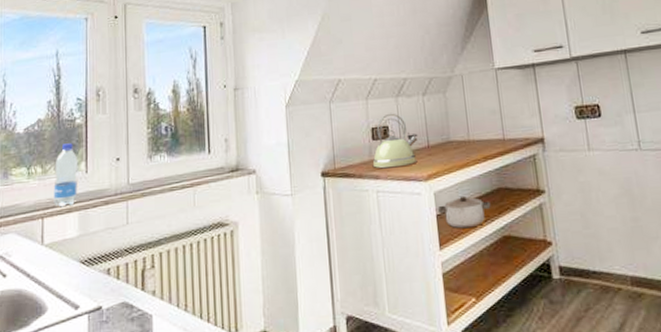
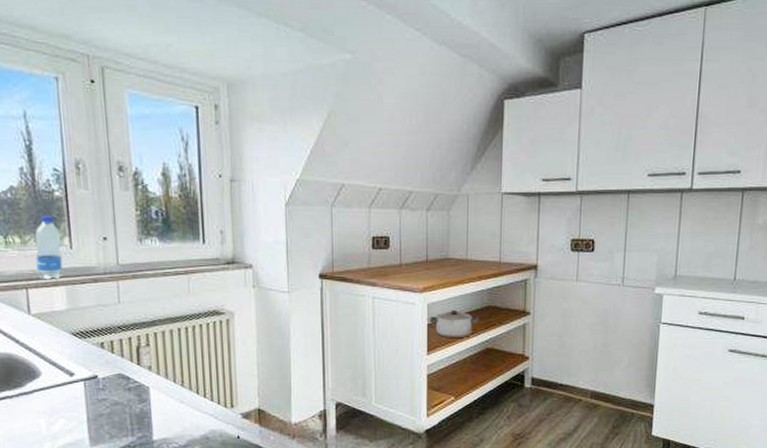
kettle: present [372,113,418,169] -> none [370,224,418,277]

